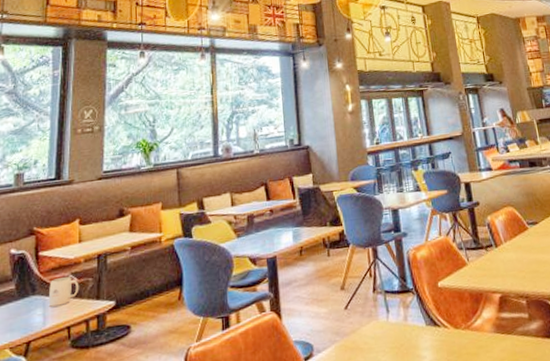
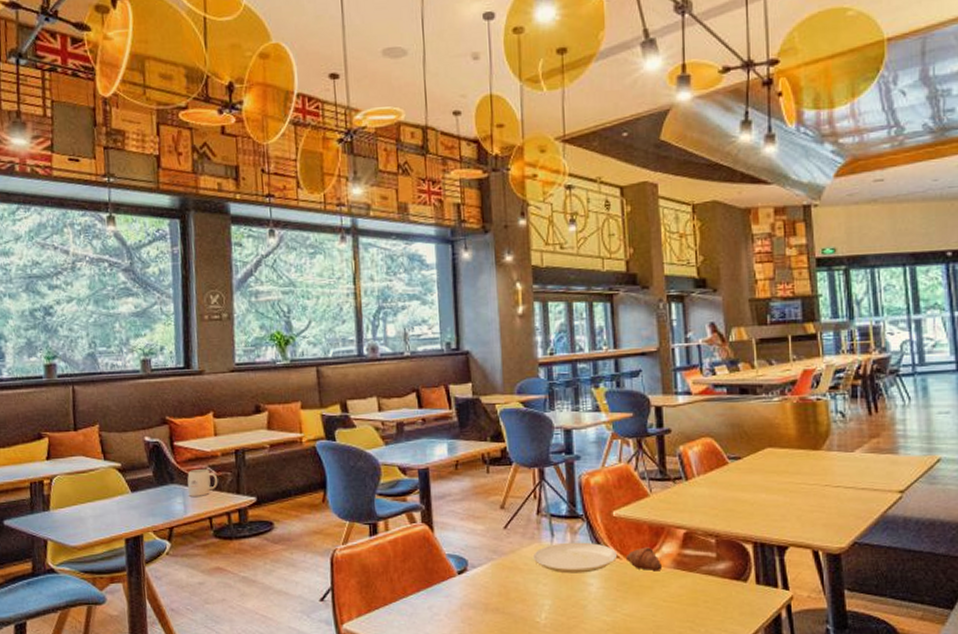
plate: none [371,315,446,349] -> present [532,542,618,574]
croissant: none [452,314,484,338] -> present [625,547,662,572]

